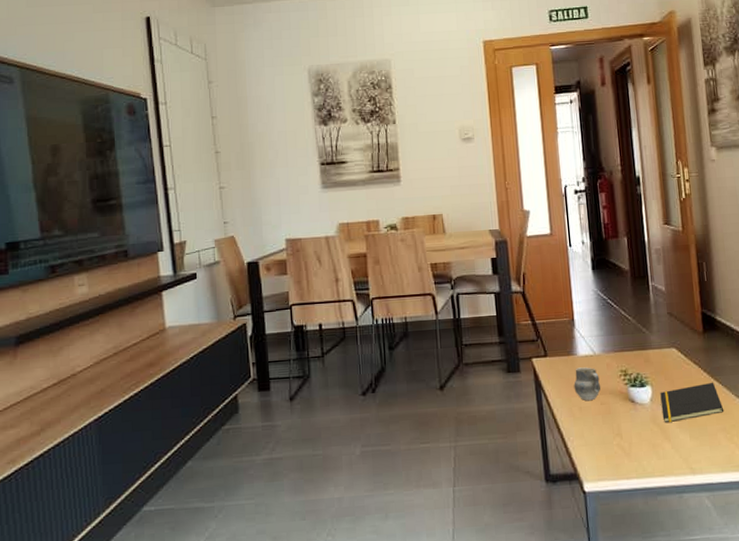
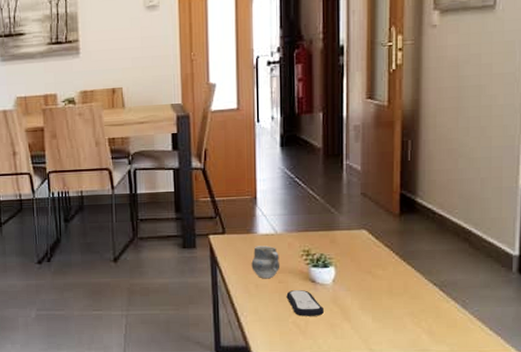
remote control: none [609,411,645,438] -> present [286,290,324,316]
notepad: present [660,382,724,424] -> none [344,265,414,305]

